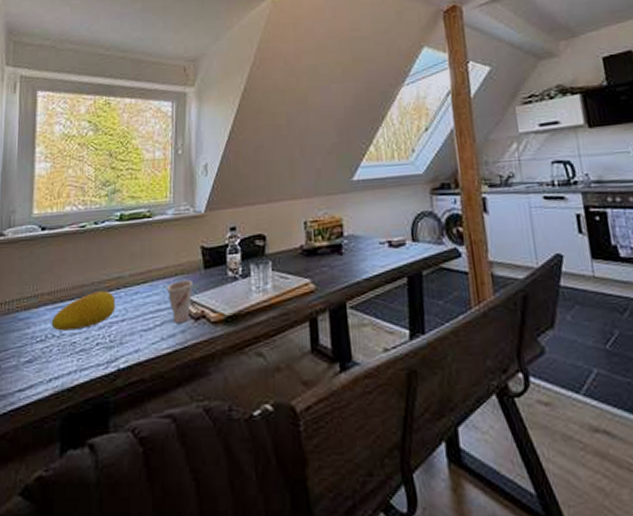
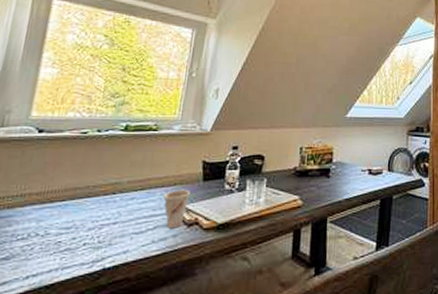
fruit: present [51,290,116,331] -> none [36,194,110,230]

